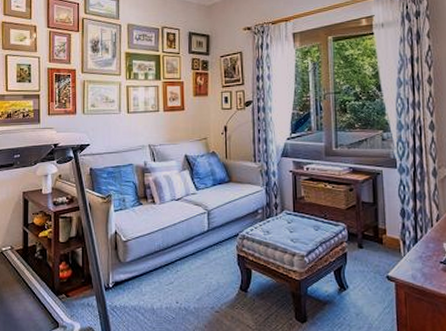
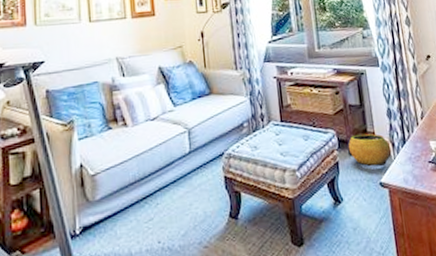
clay pot: none [357,229,402,262] -> present [348,133,392,167]

